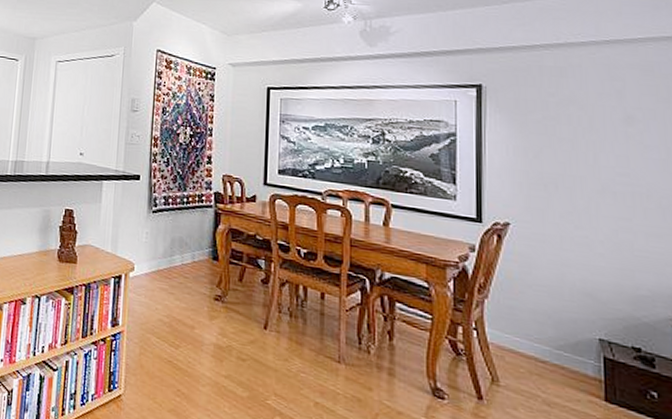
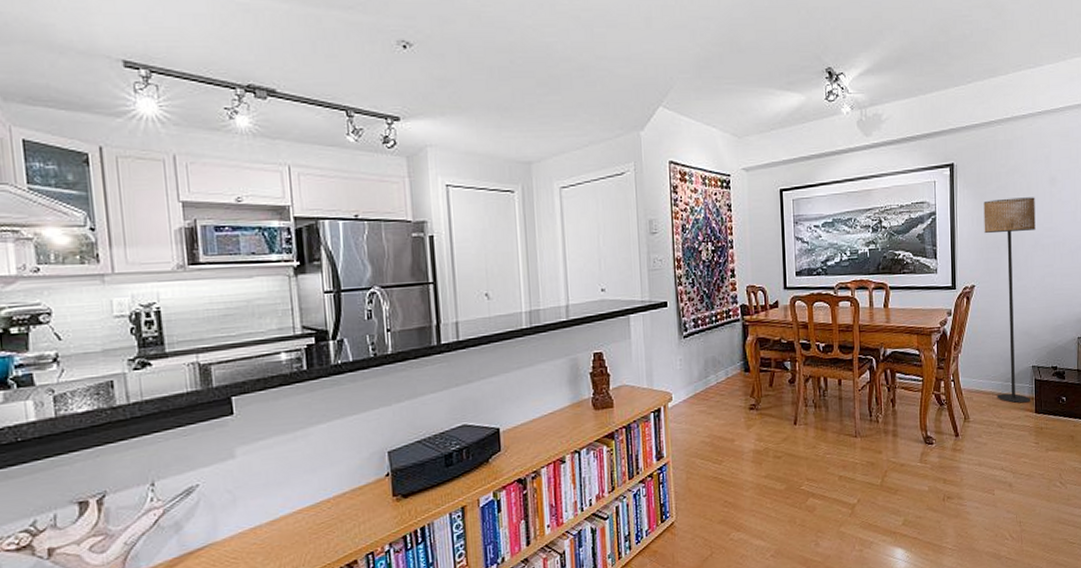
floor lamp: none [523,130,603,385] -> present [983,197,1036,404]

